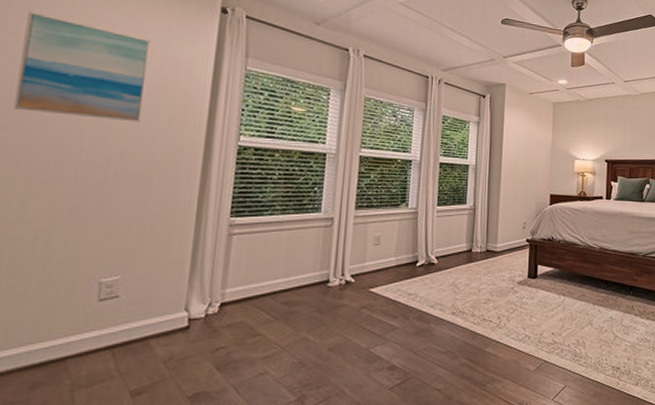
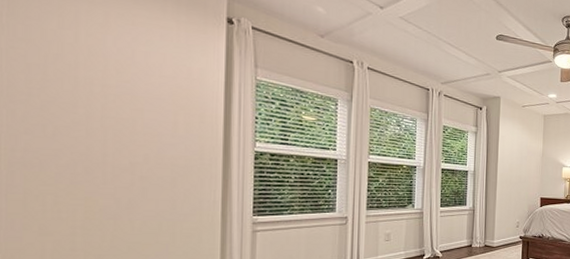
wall art: present [13,11,151,123] -> none [34,18,161,129]

